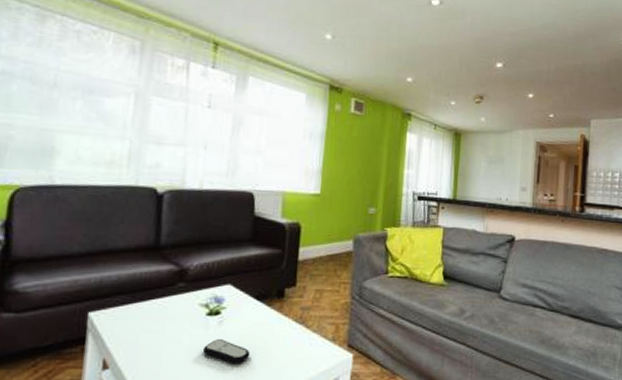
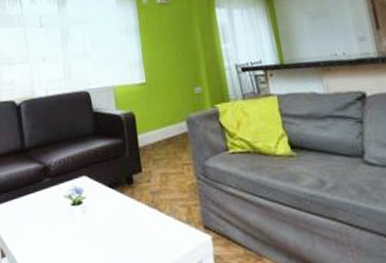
remote control: present [203,339,250,365] -> none [74,227,115,250]

